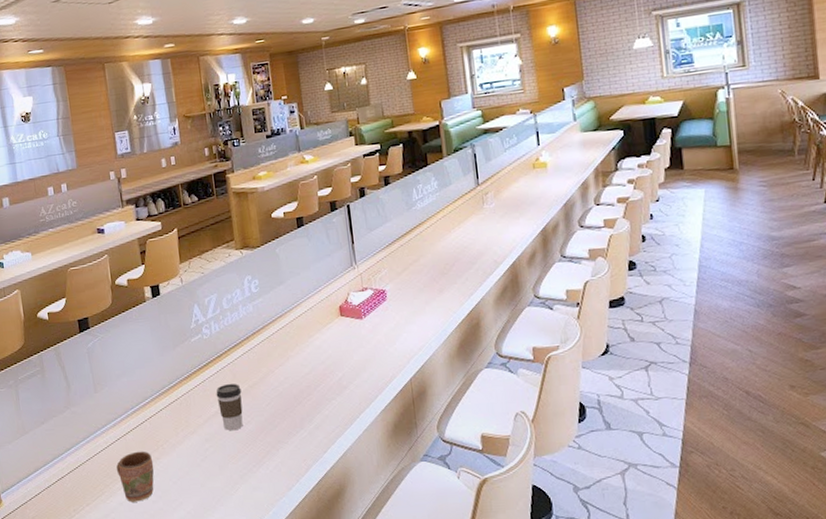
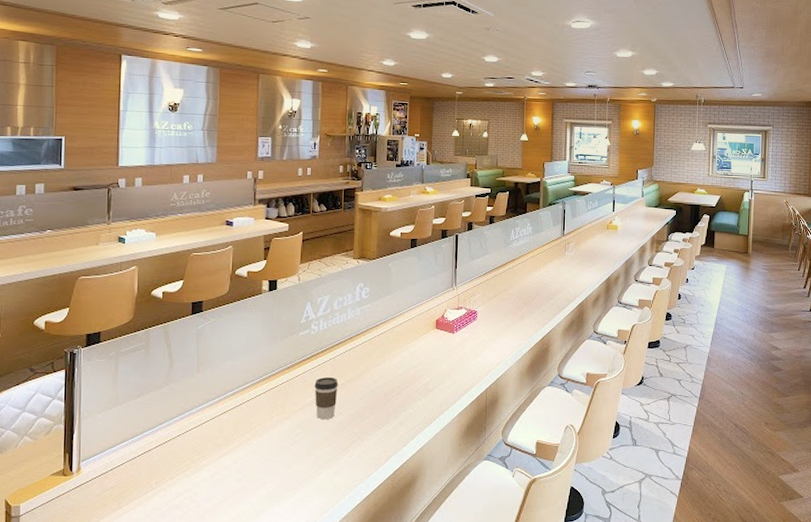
mug: present [116,451,154,502] -> none [205,431,244,479]

